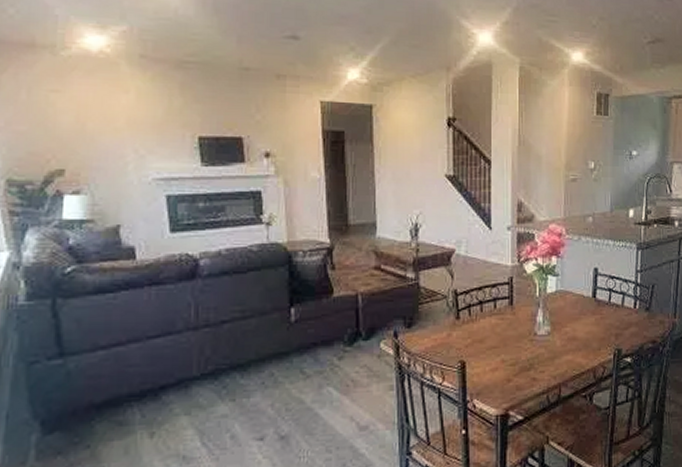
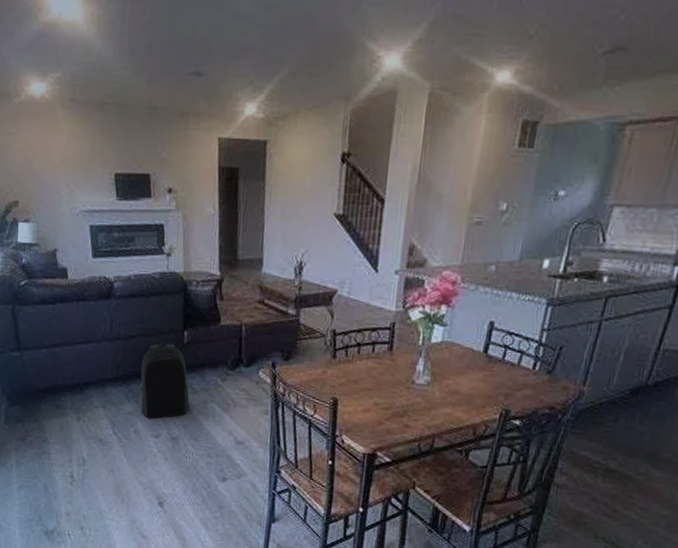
backpack: none [237,324,303,417] -> present [140,342,191,419]

